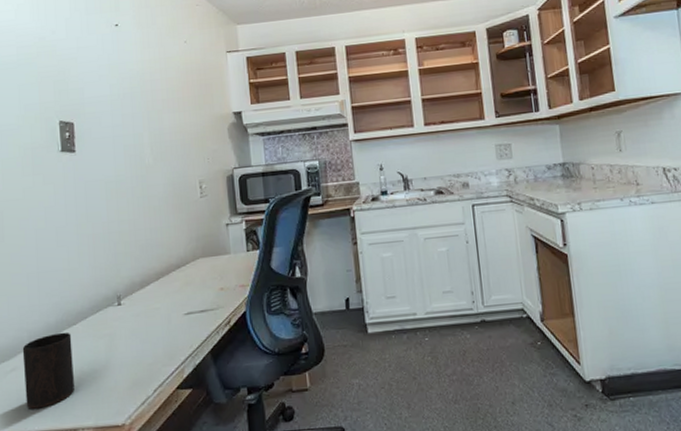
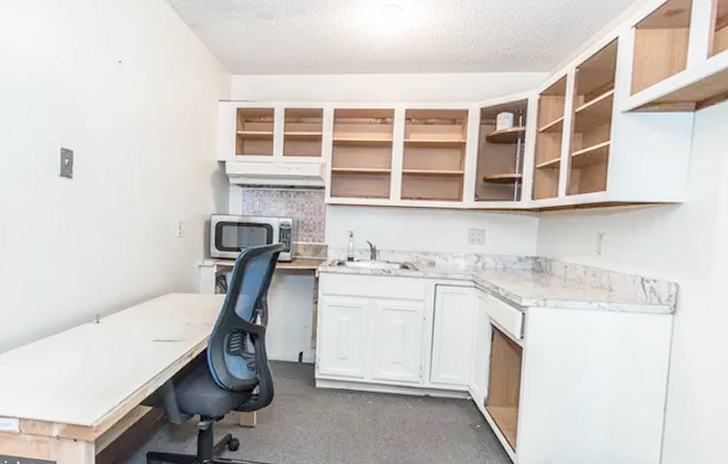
cup: present [22,332,76,409] -> none [13,337,55,399]

